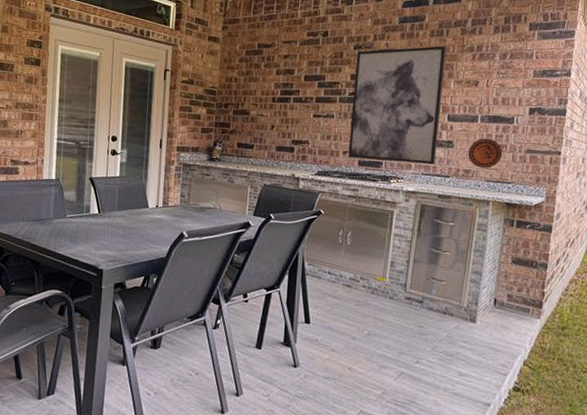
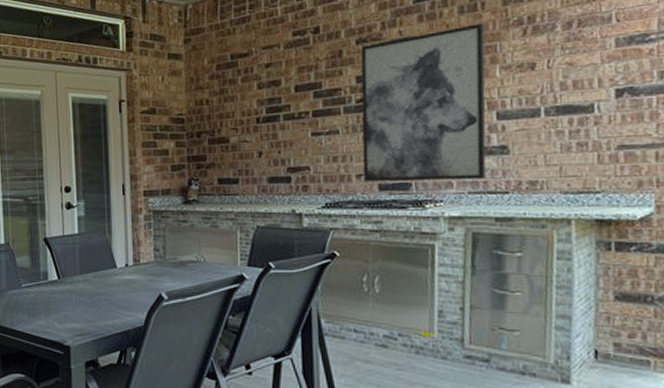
decorative plate: present [468,138,503,168] -> none [530,136,583,177]

